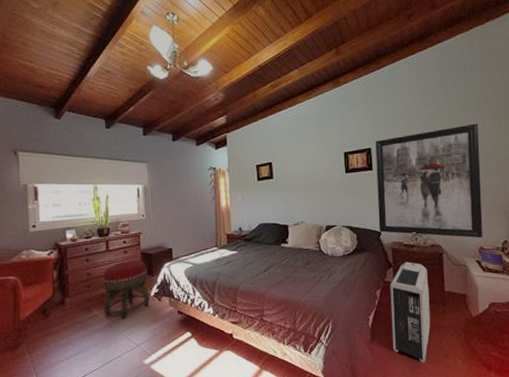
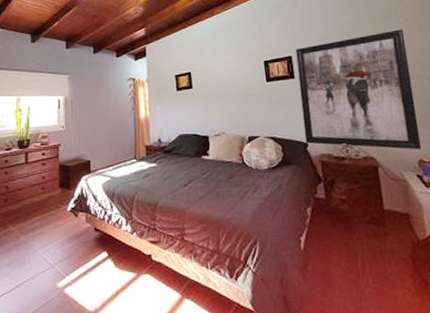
footstool: present [102,260,150,319] -> none [19,173,66,236]
air purifier: present [390,261,431,364] -> none [321,176,372,296]

